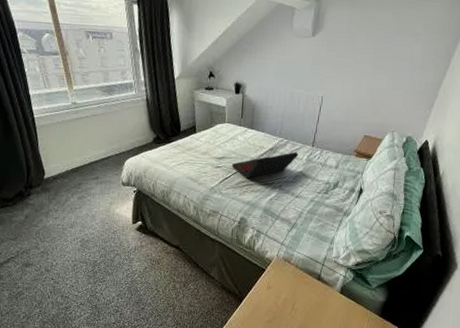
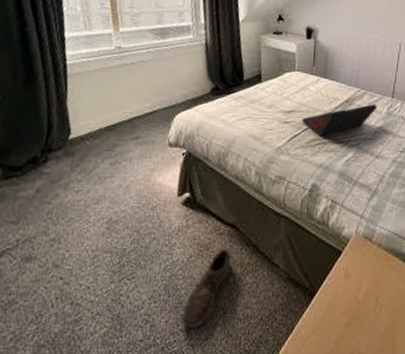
shoe: none [142,263,178,317] -> present [181,248,232,328]

